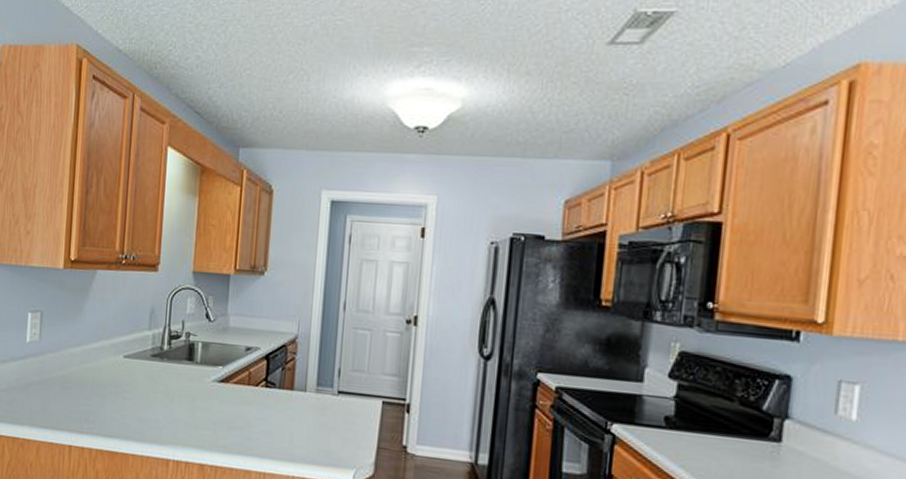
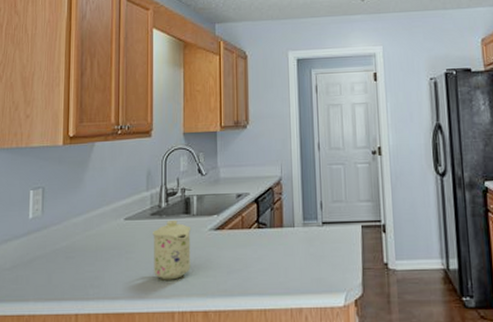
mug: none [151,365,194,427] -> present [153,220,192,280]

